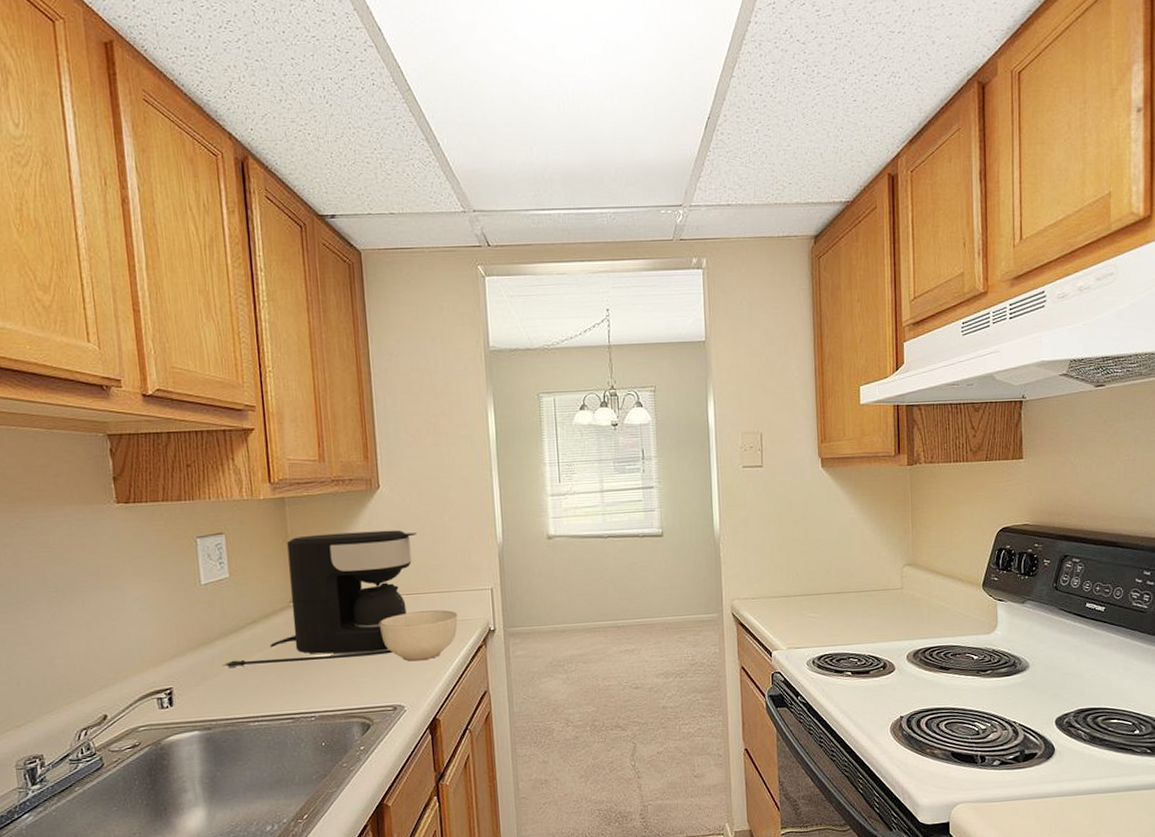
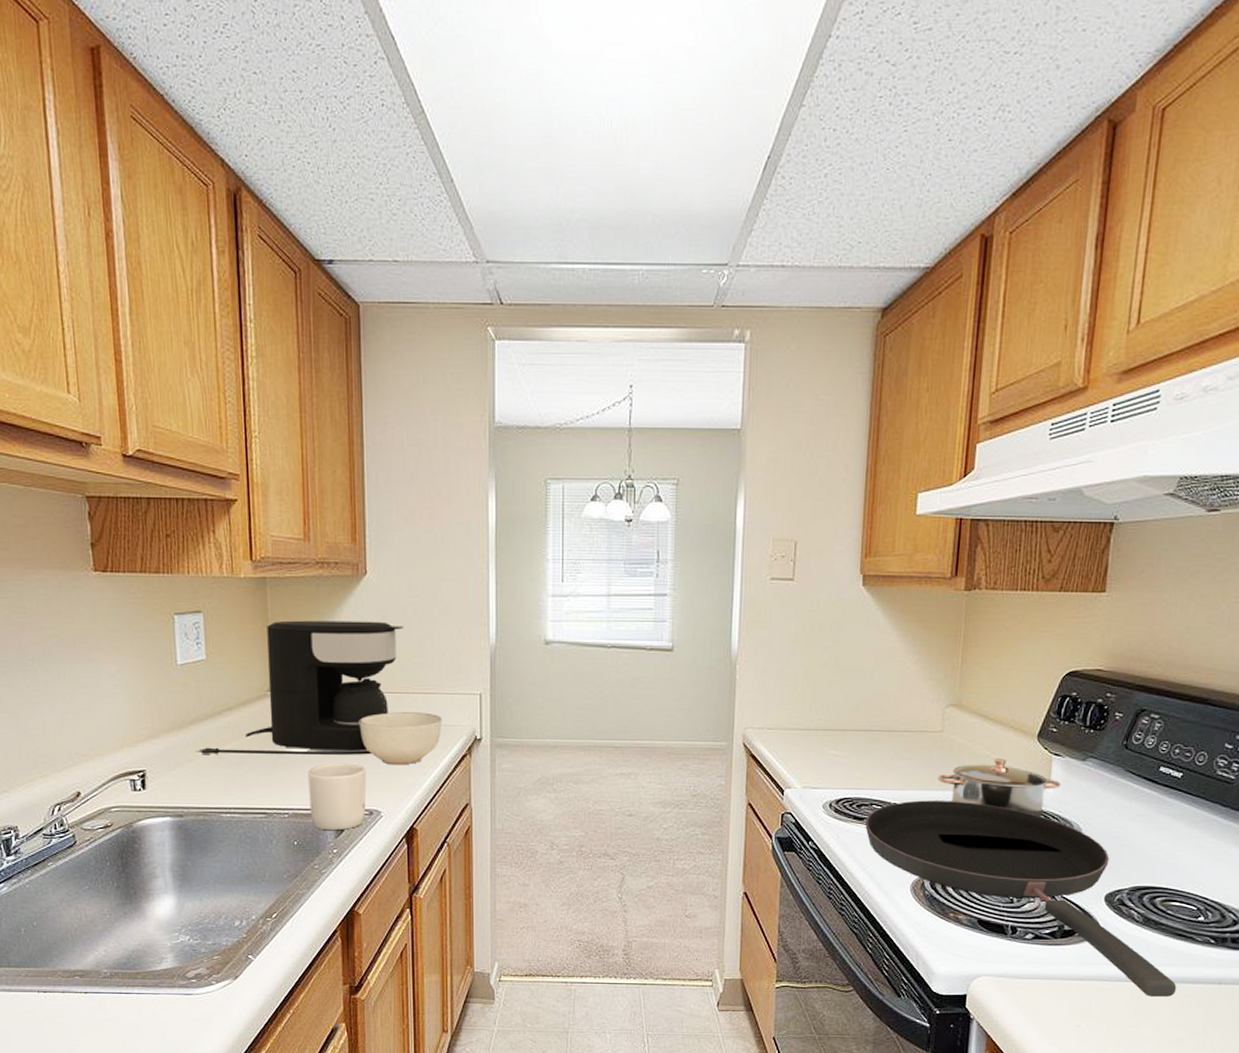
mug: none [332,663,390,729] -> present [308,763,367,831]
frying pan: none [845,648,1125,806] -> present [865,800,1177,997]
cooking pot: none [903,607,1007,656] -> present [938,758,1061,817]

